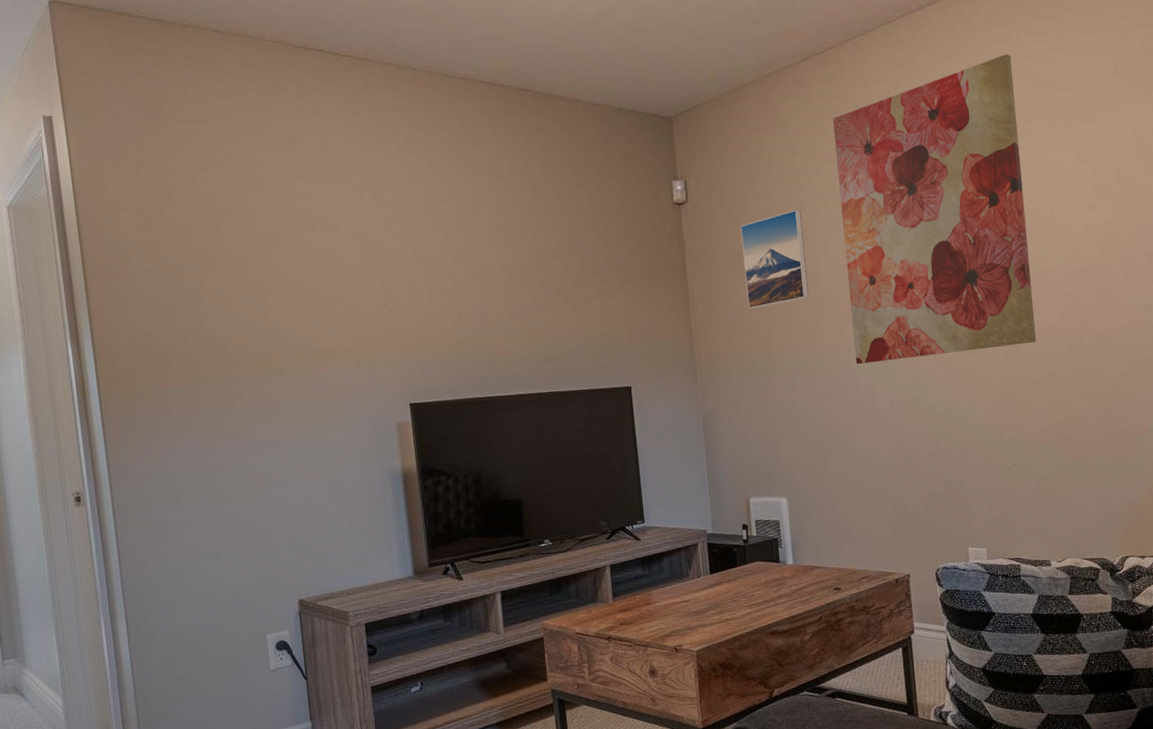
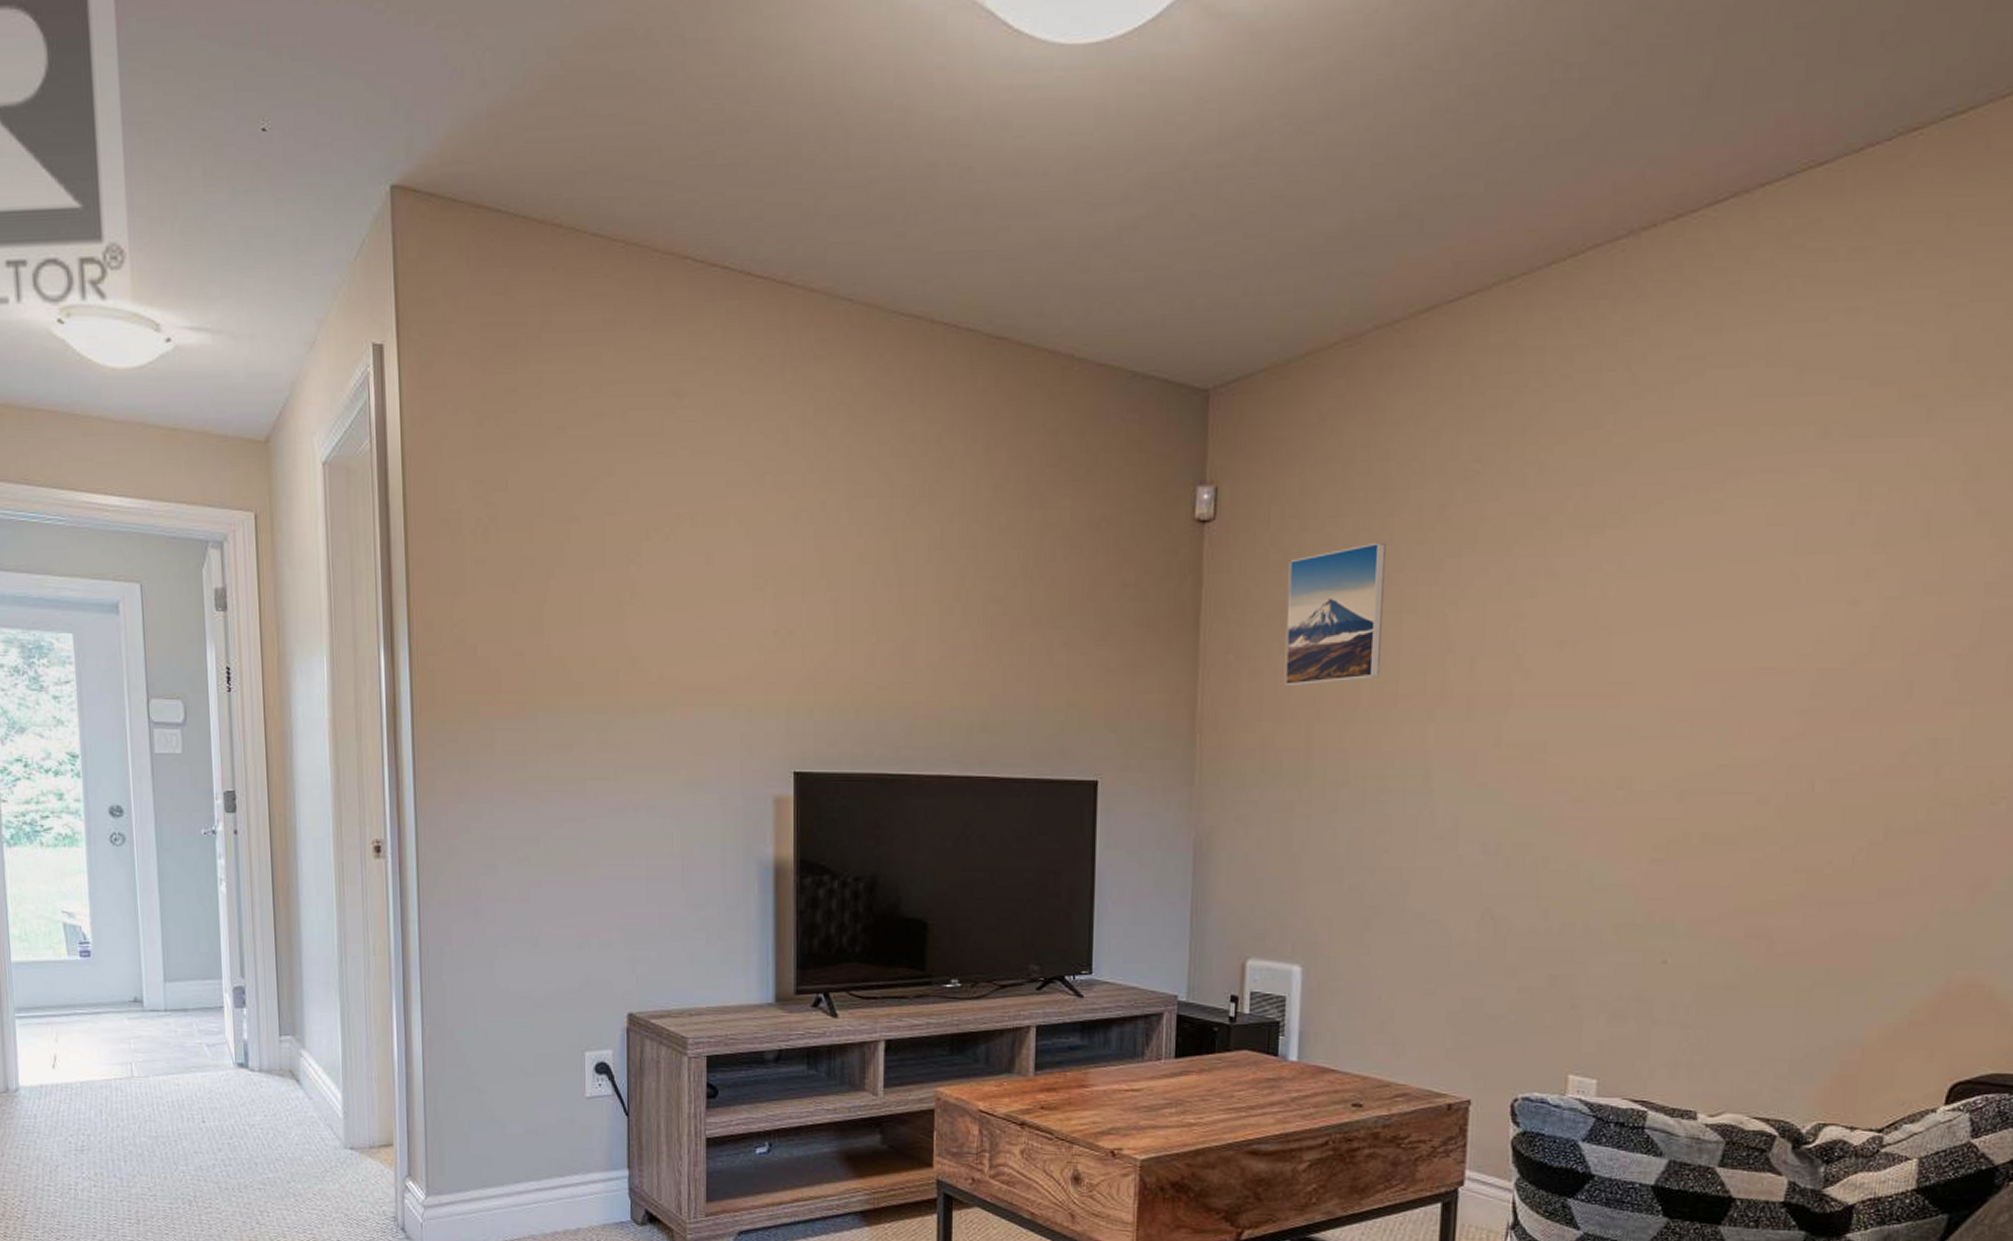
wall art: present [833,54,1037,364] -> none [1436,315,1773,784]

